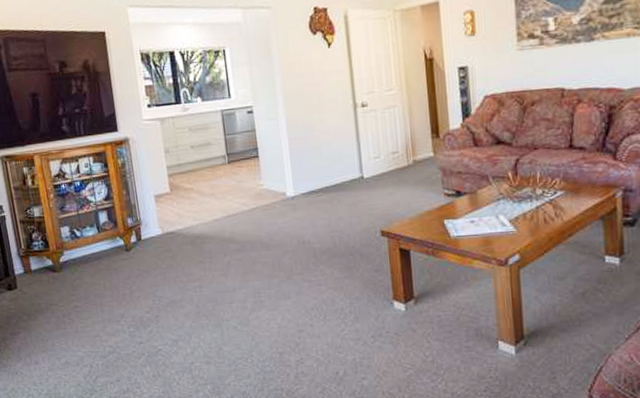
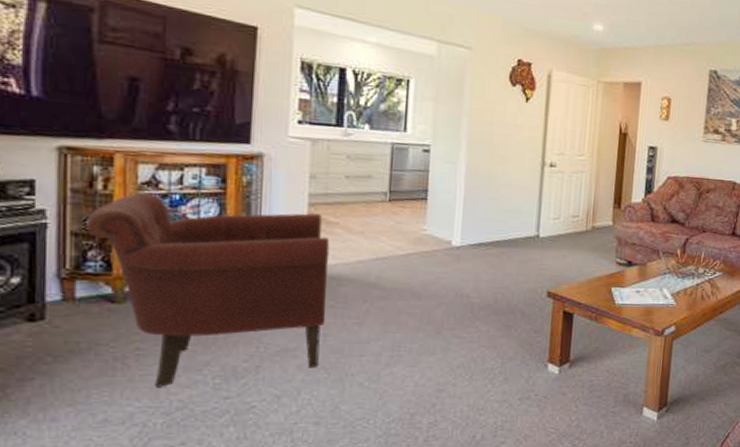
leather: none [27,183,200,336] -> present [86,192,330,387]

